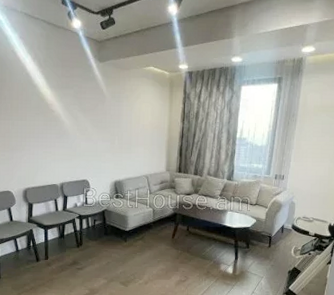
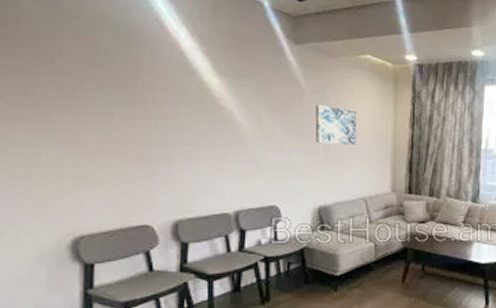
wall art: none [113,107,143,136] -> present [315,105,357,145]

